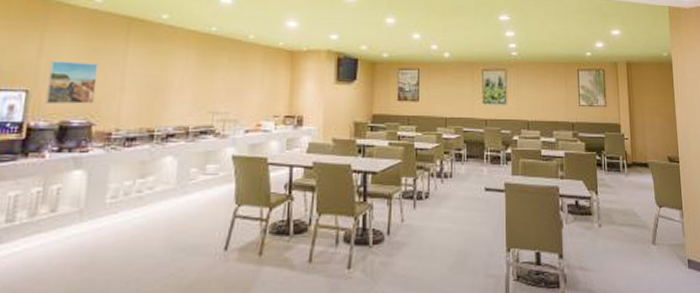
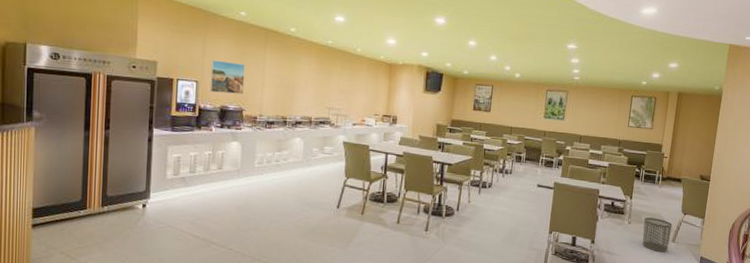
waste bin: none [616,215,650,259] -> present [642,217,673,252]

